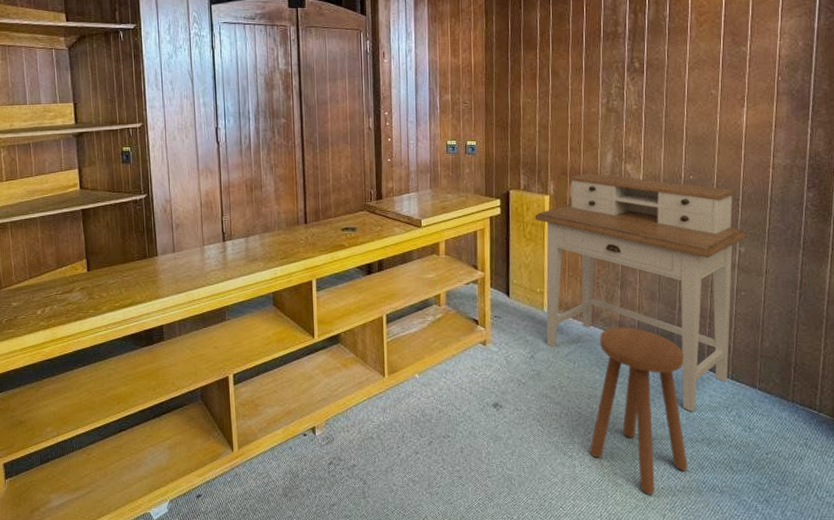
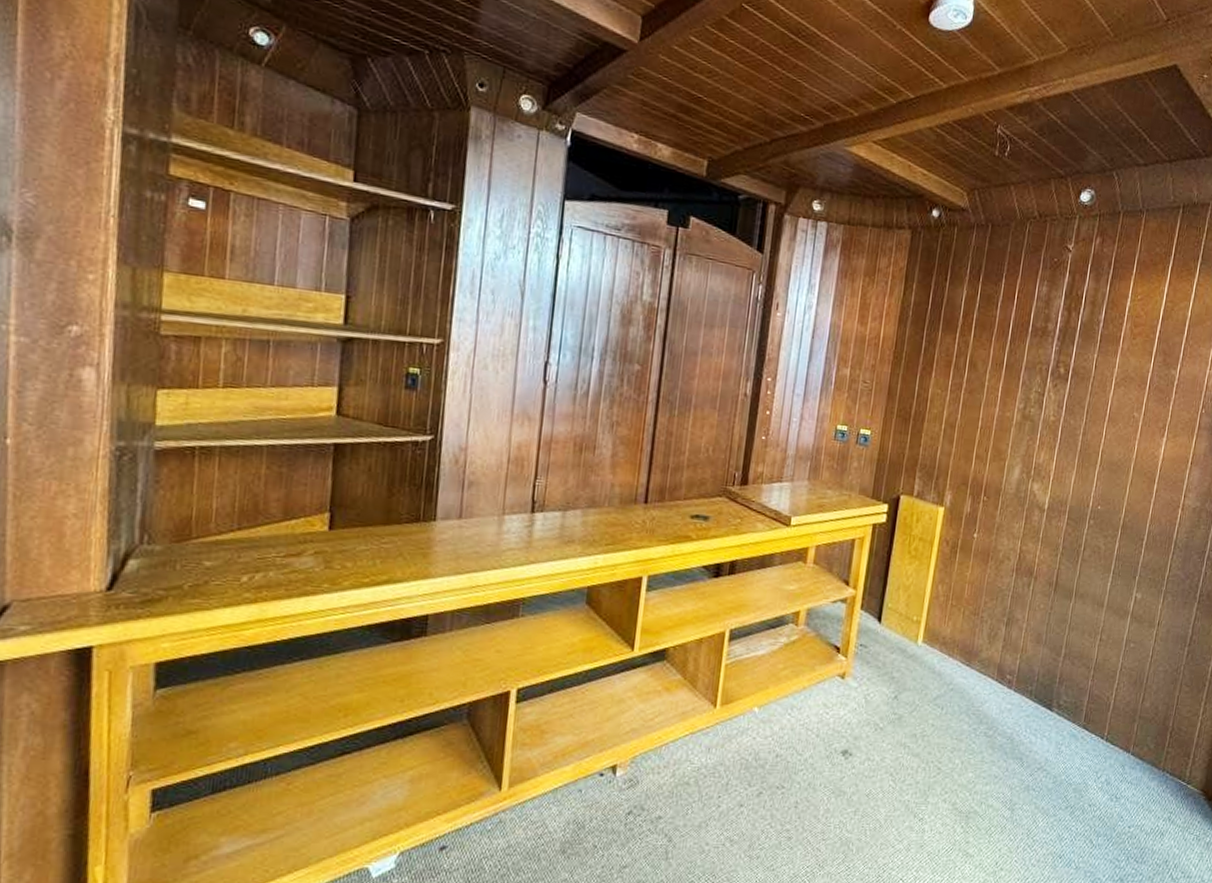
desk: present [534,172,747,413] -> none [914,486,1146,776]
stool: present [590,327,688,495] -> none [943,670,1061,868]

